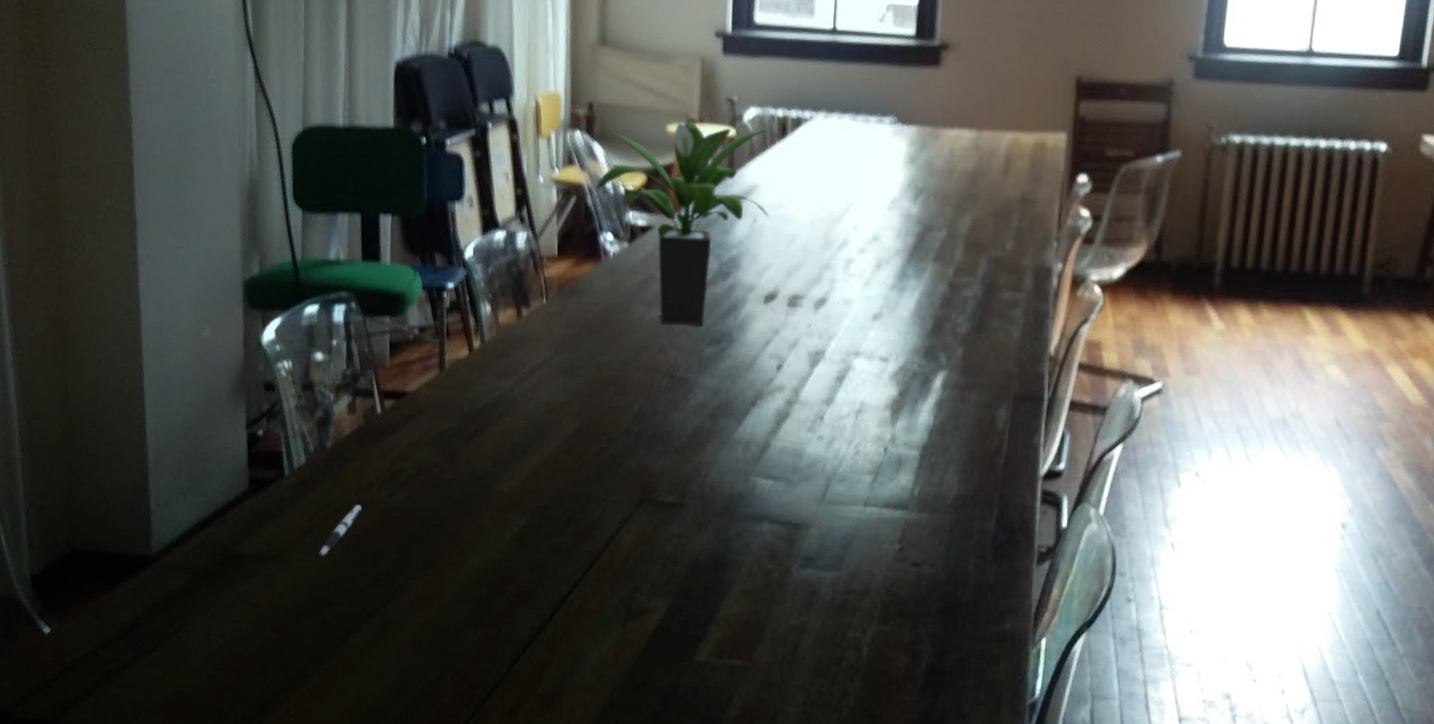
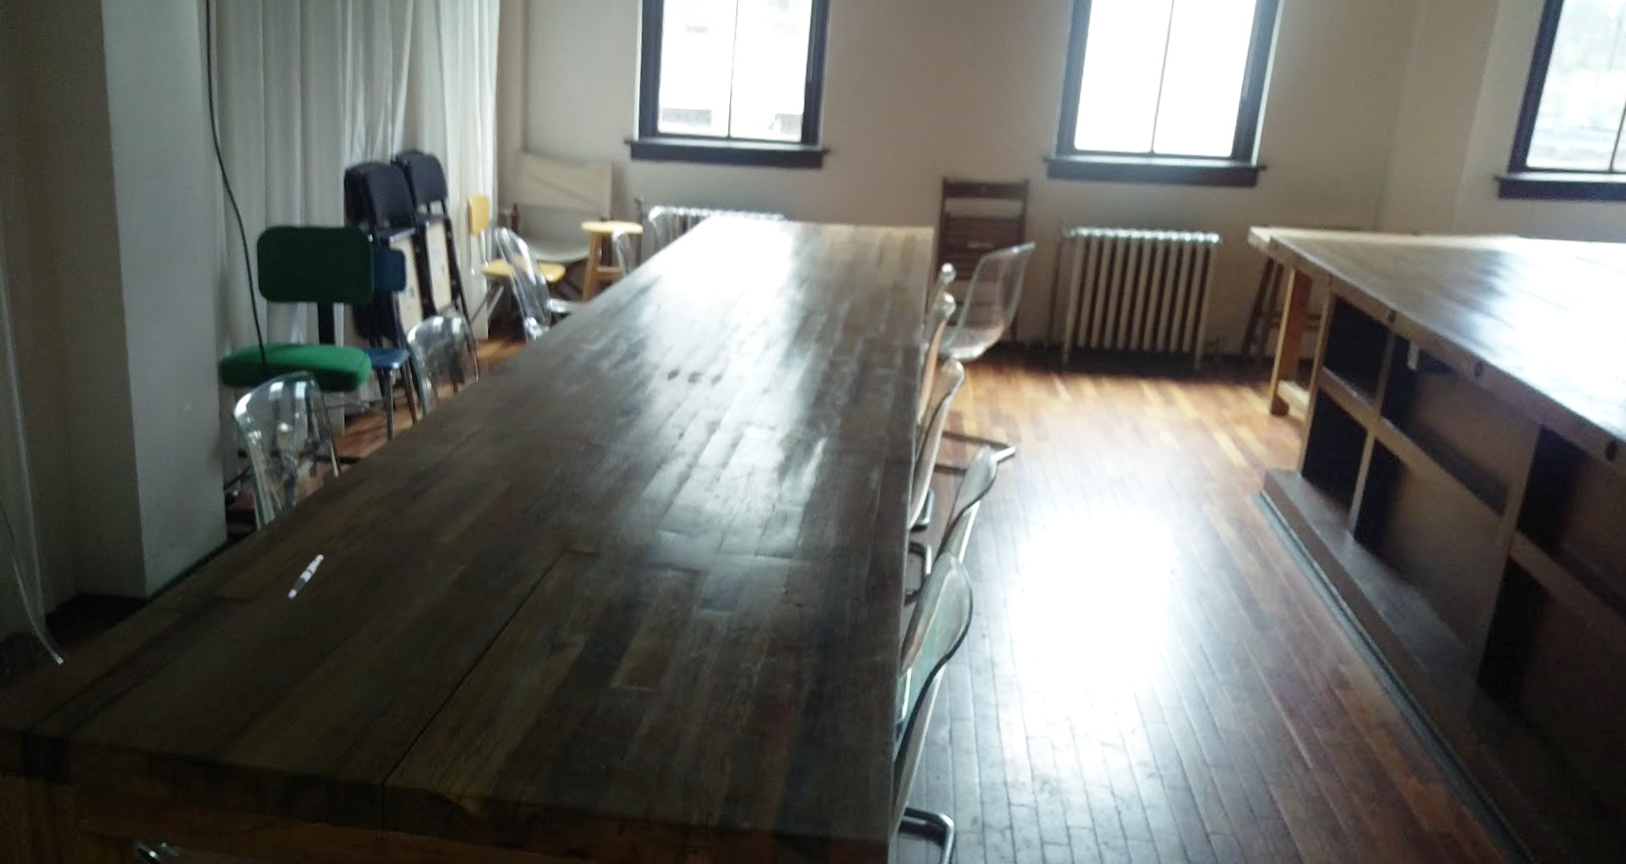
potted plant: present [596,121,769,326] -> none [520,219,672,400]

